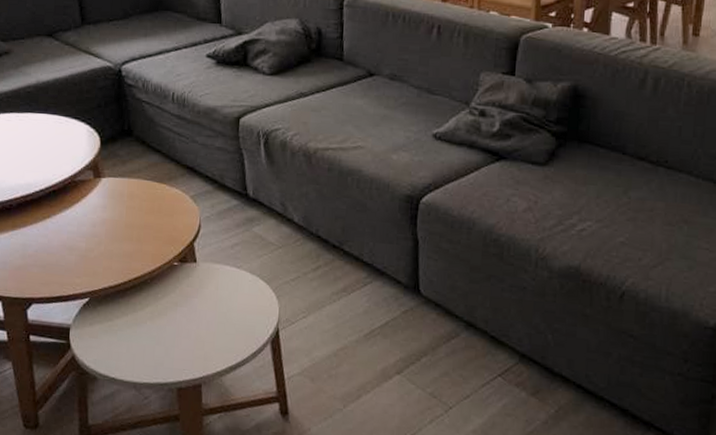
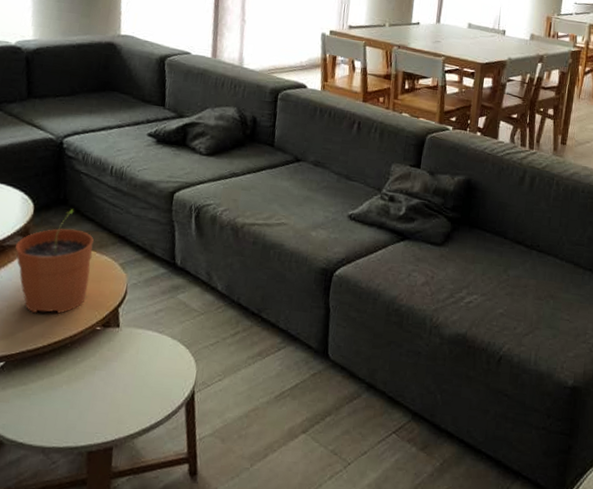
plant pot: none [87,139,162,250] -> present [15,208,94,314]

